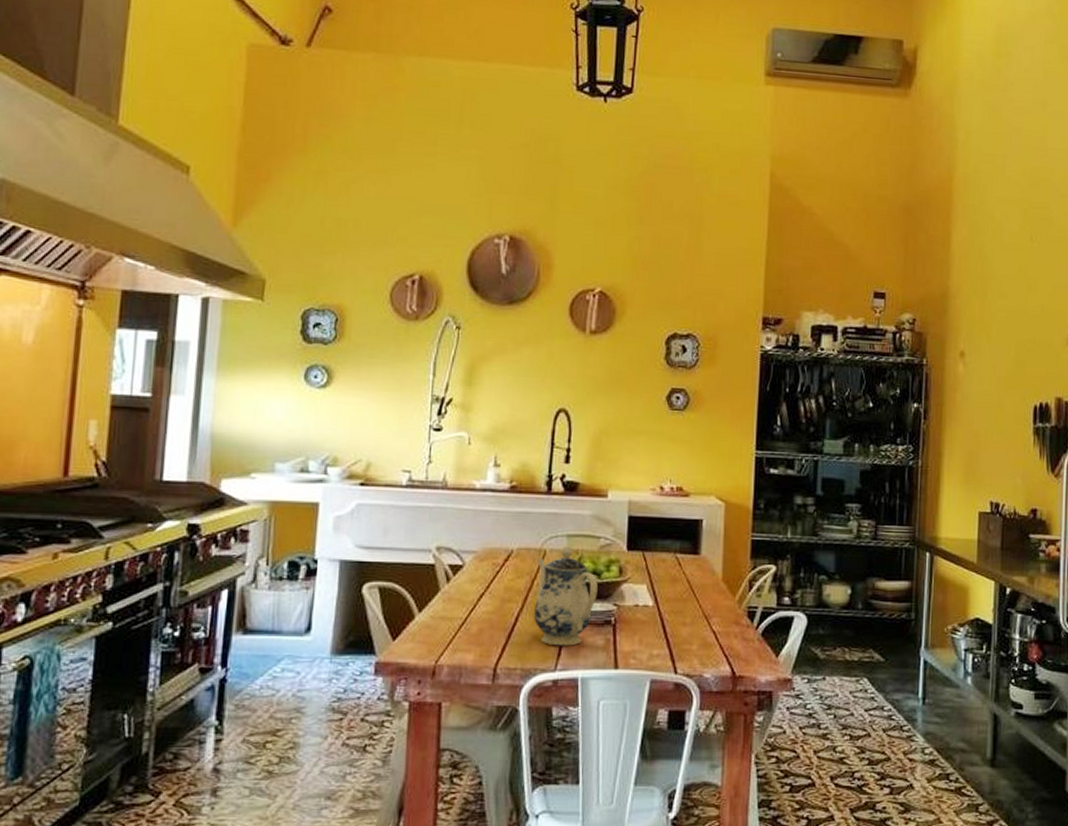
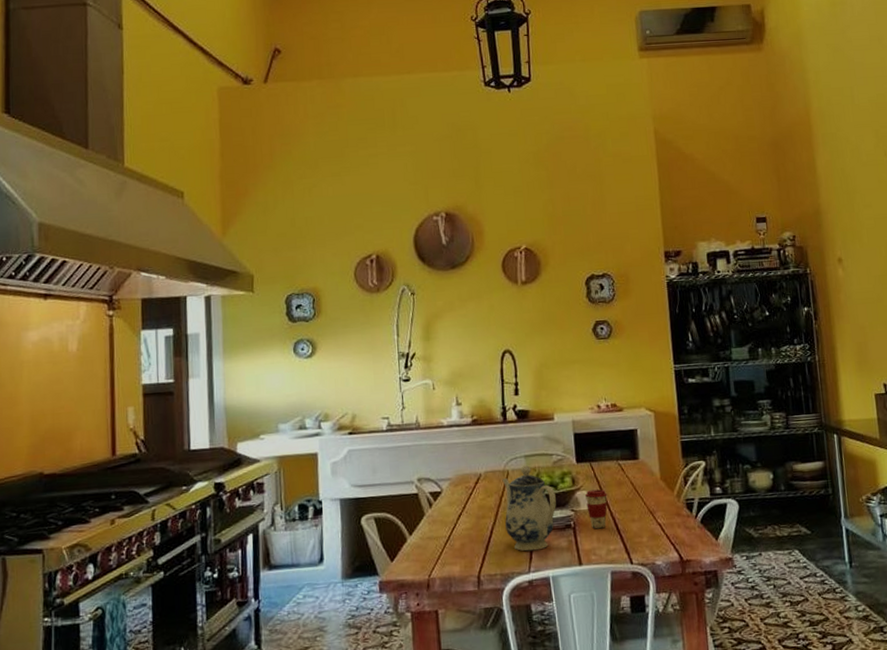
coffee cup: none [631,584,658,630] -> present [584,489,607,529]

